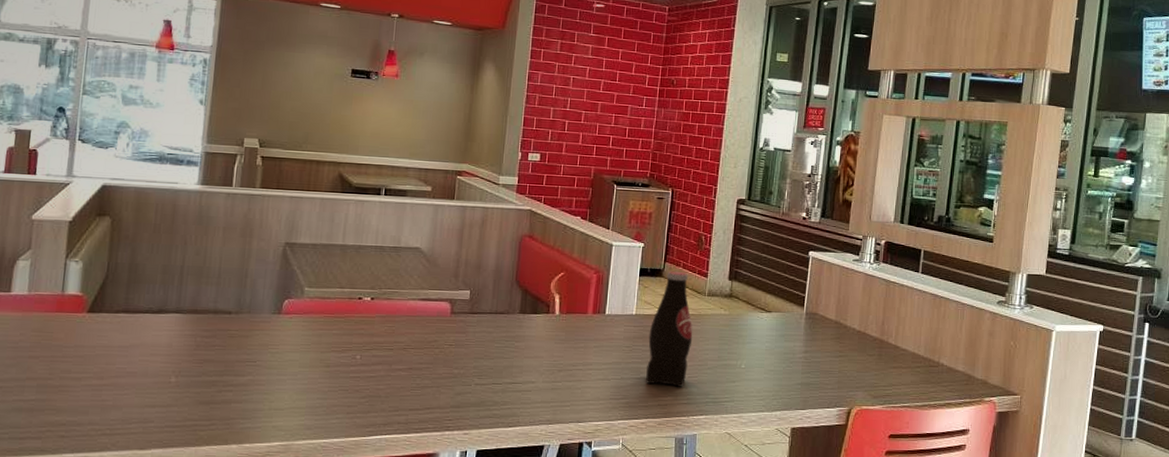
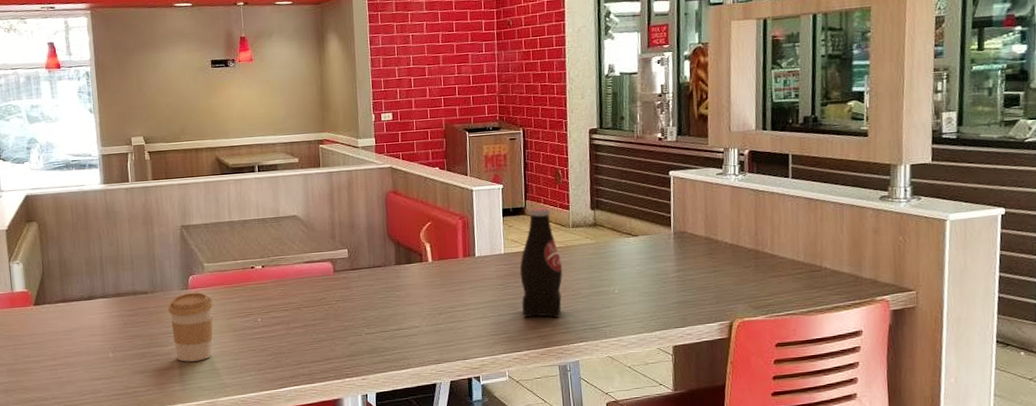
coffee cup: none [252,318,308,397] -> present [168,292,214,362]

